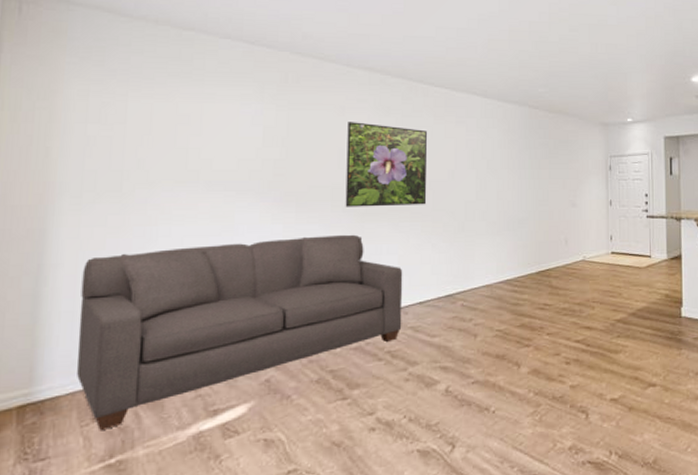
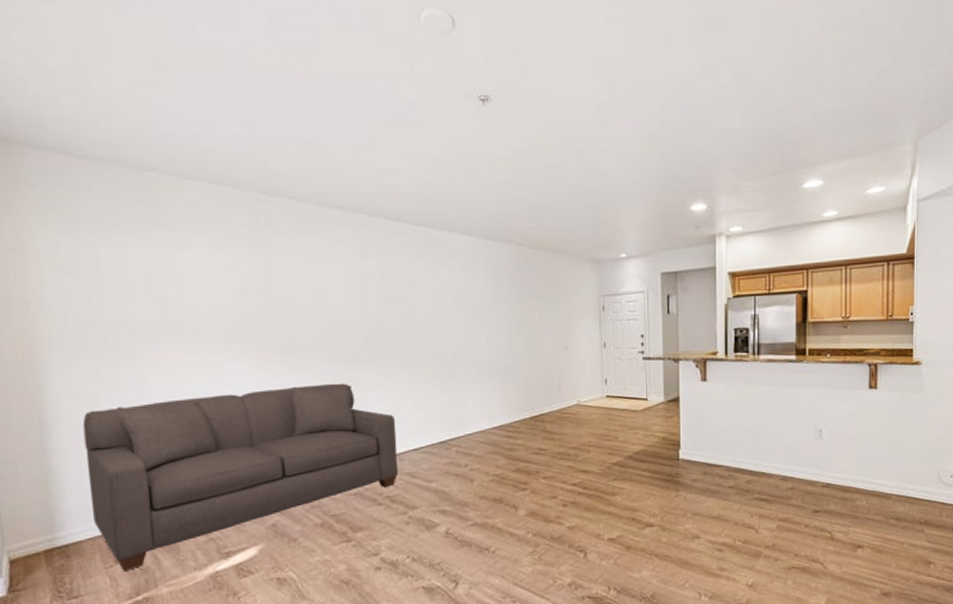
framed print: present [345,122,428,207] -> none [326,266,414,356]

